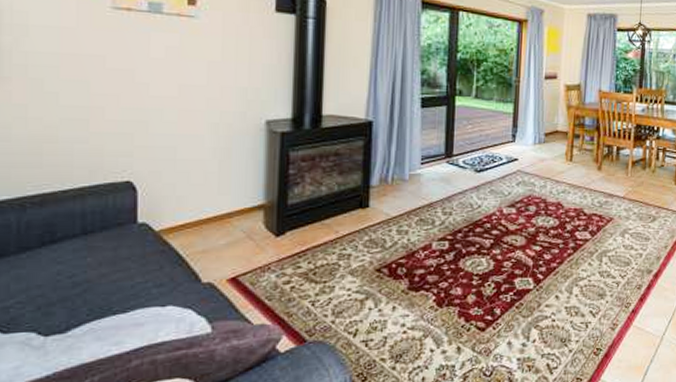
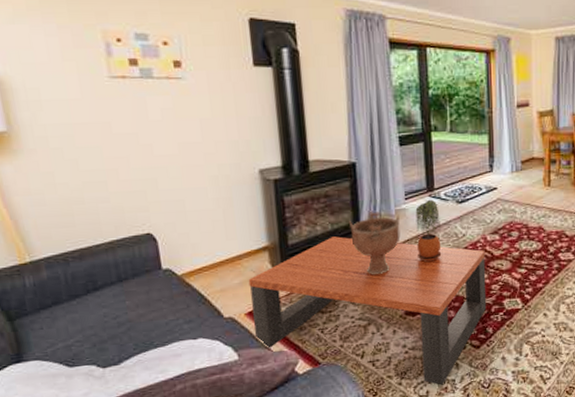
coffee table: none [234,199,500,372] -> present [248,236,487,385]
decorative bowl: none [357,175,413,244] -> present [348,211,401,275]
potted plant: none [428,166,456,232] -> present [415,199,442,262]

